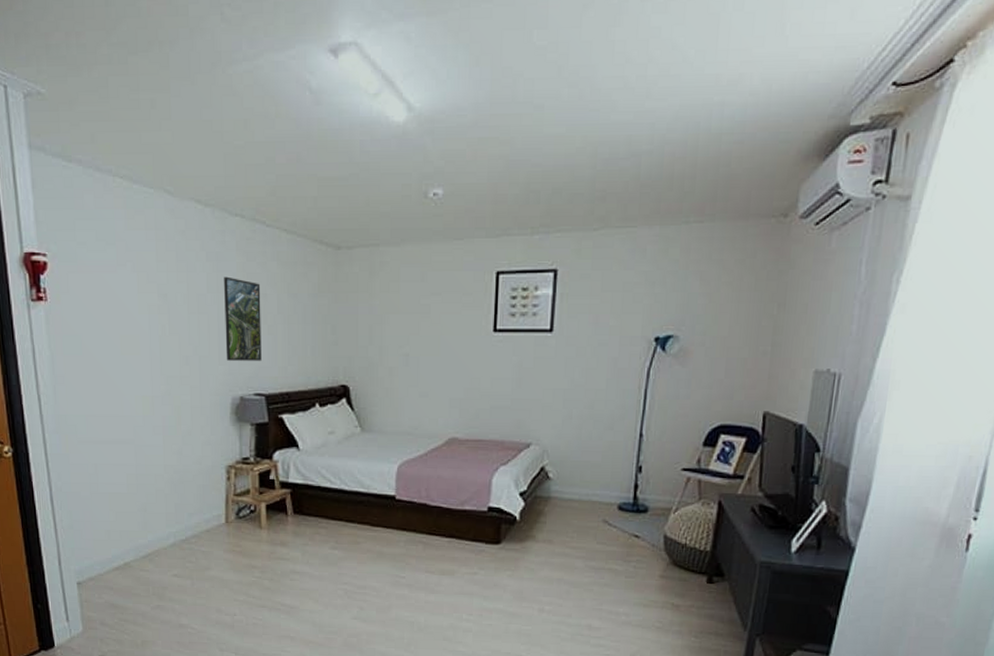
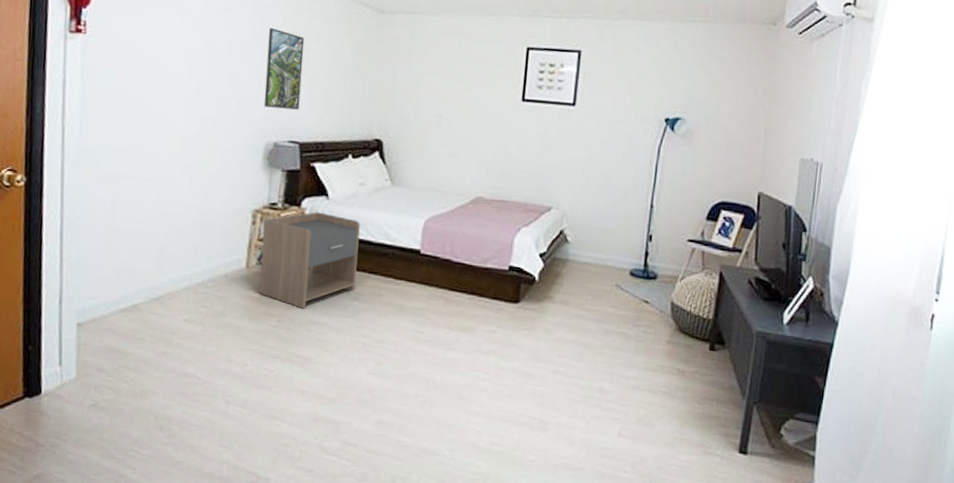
nightstand: none [238,464,333,560] -> present [259,212,360,309]

